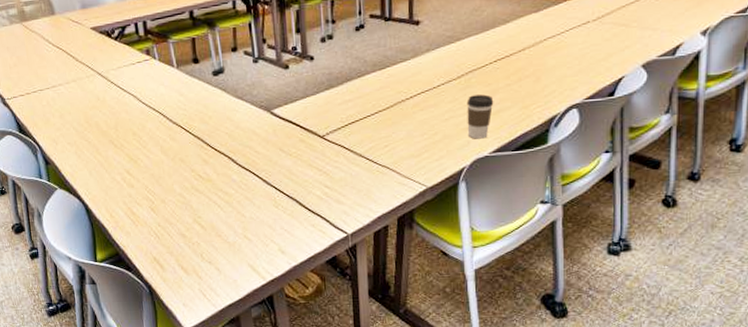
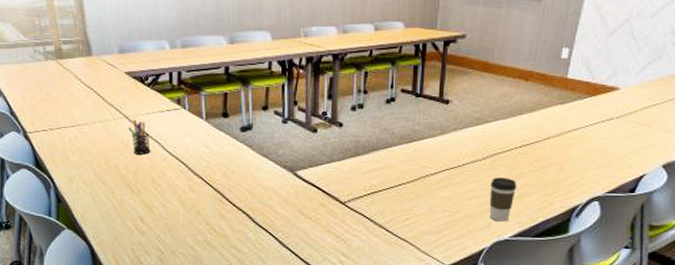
pen holder: none [102,74,127,110] -> present [128,119,151,155]

